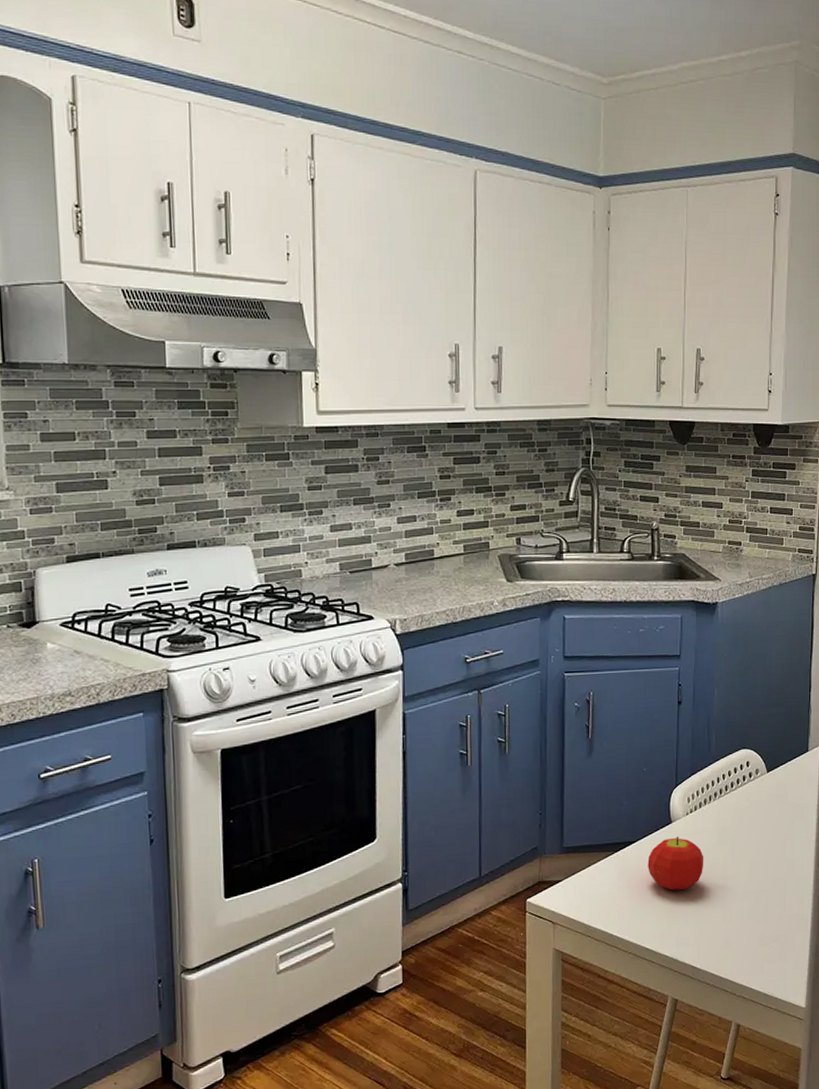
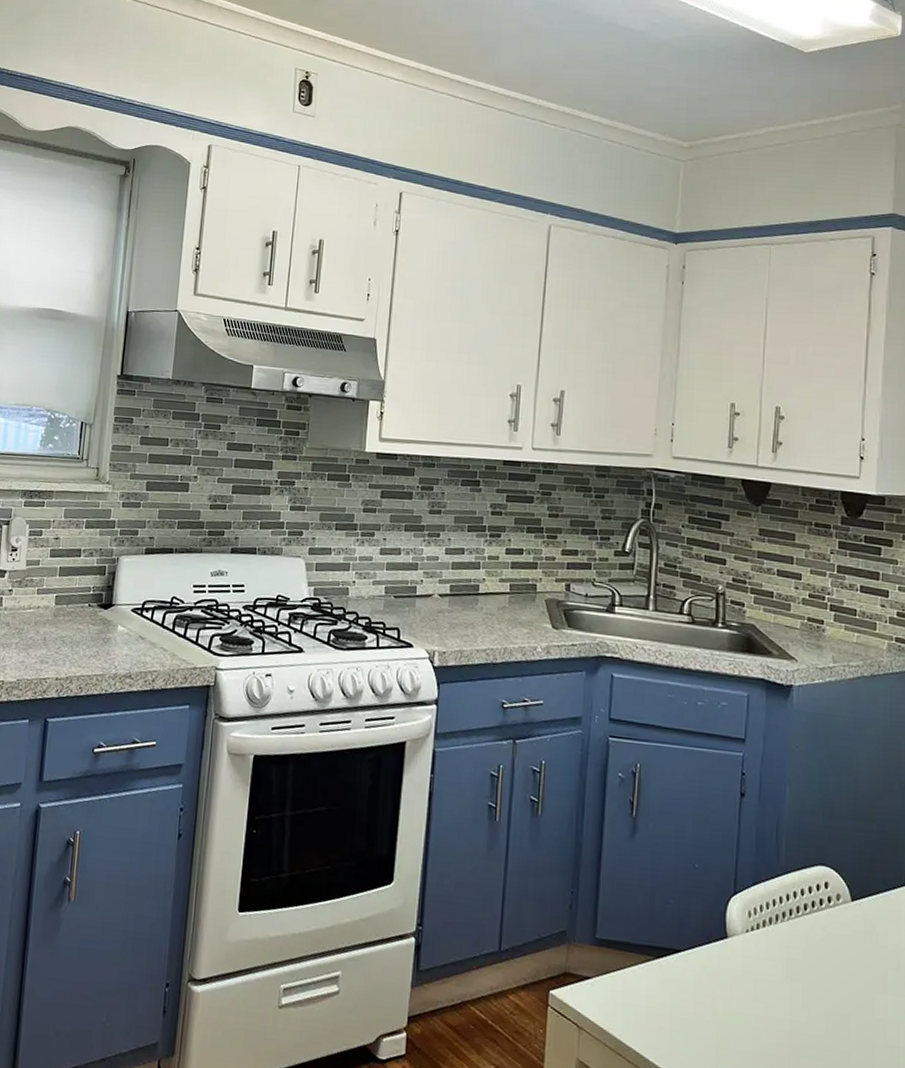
fruit: present [647,837,704,891] -> none [695,956,767,1026]

